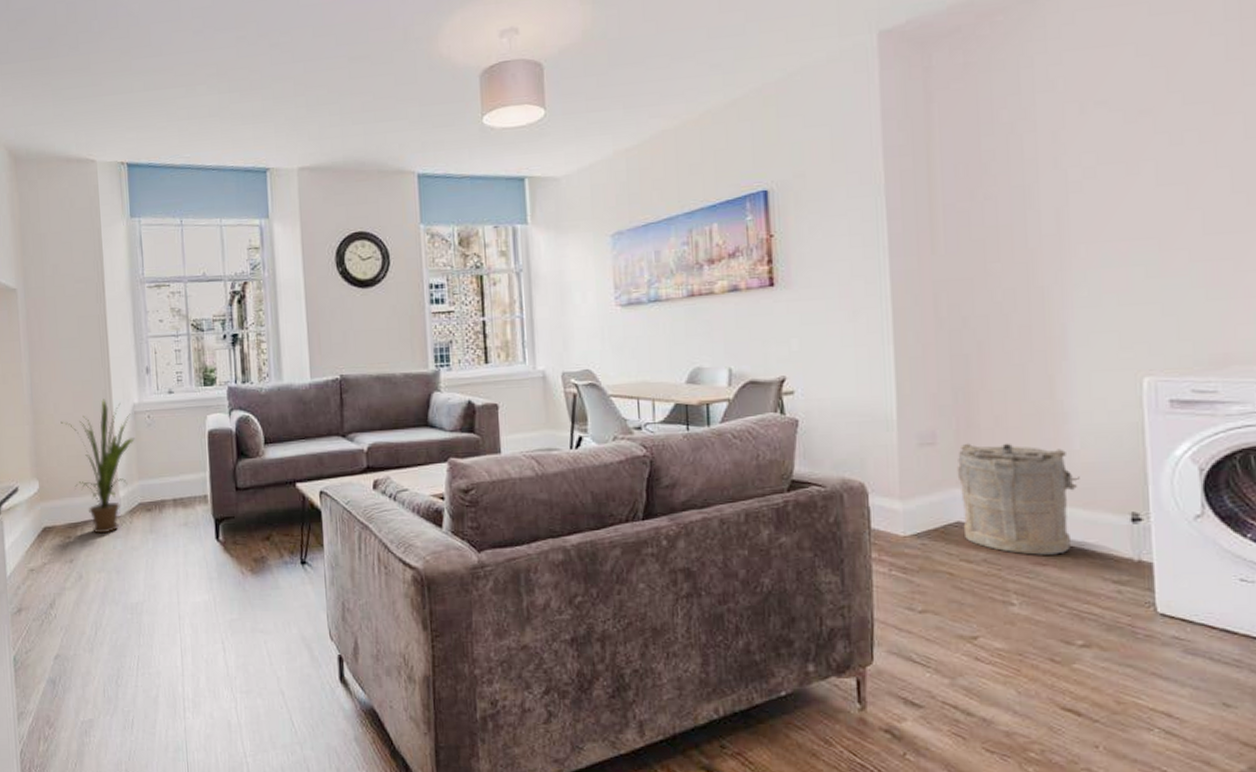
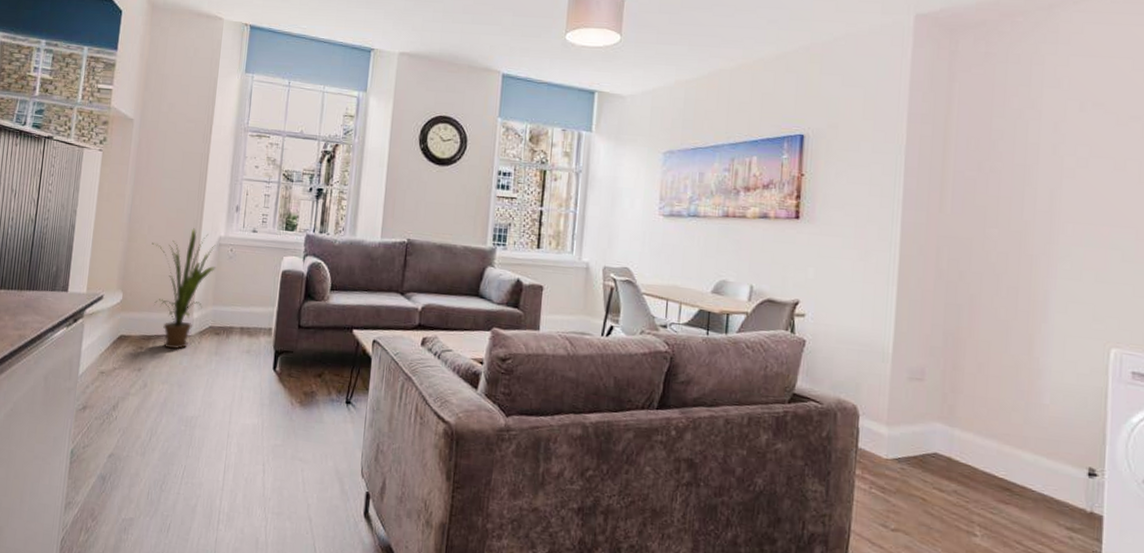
laundry hamper: present [956,443,1080,555] -> none [939,383,1047,496]

